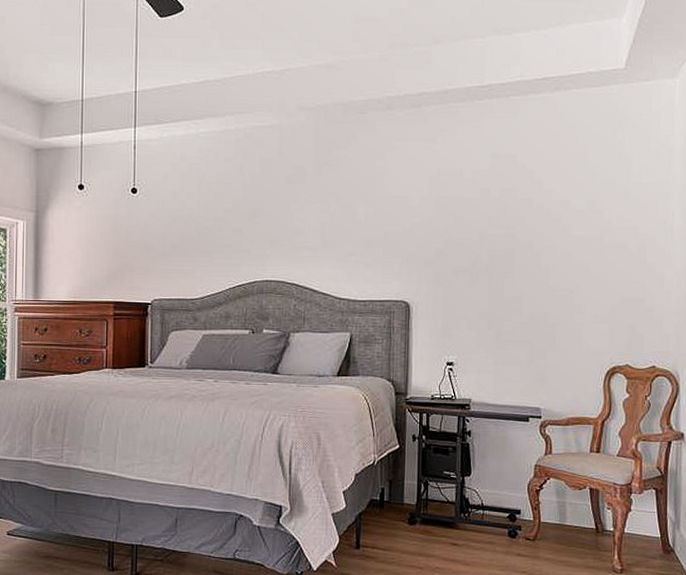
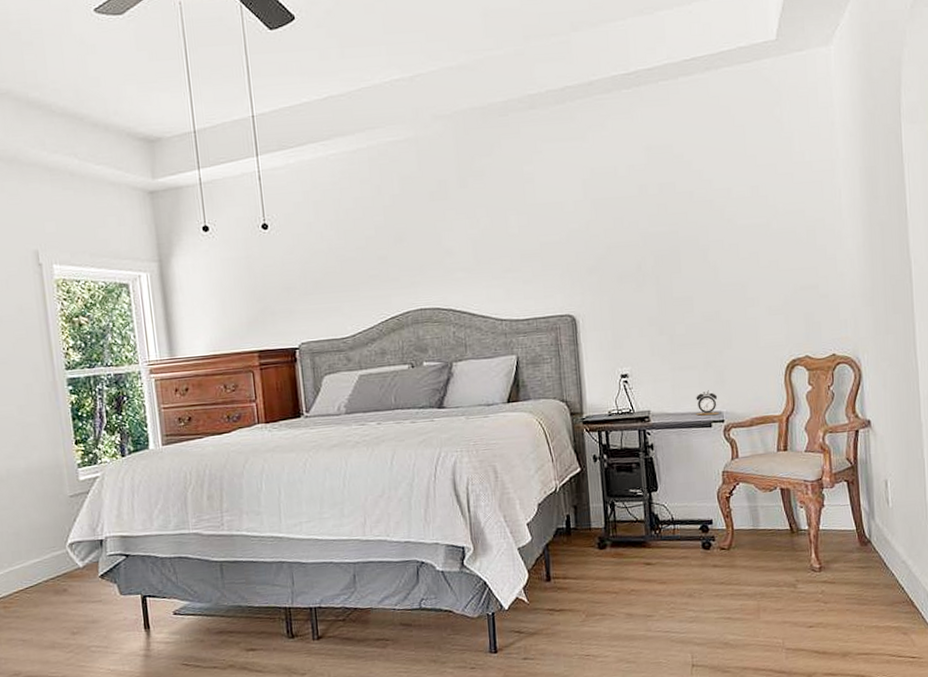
alarm clock: none [515,387,537,410] -> present [696,391,719,416]

